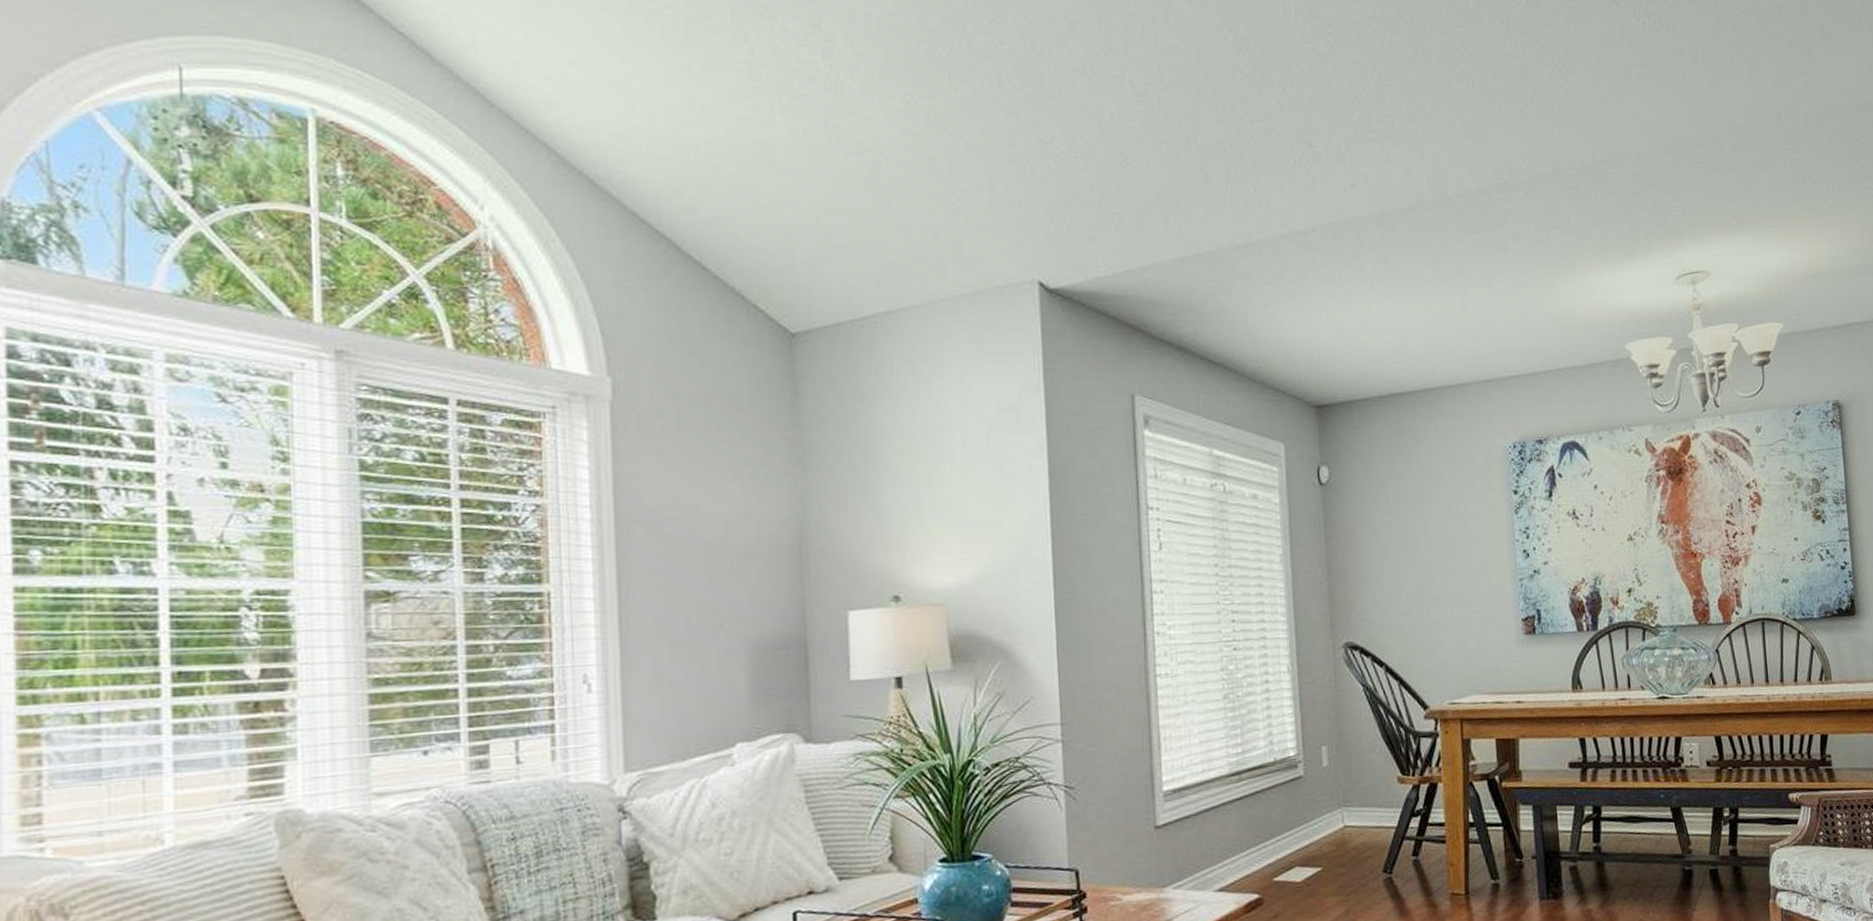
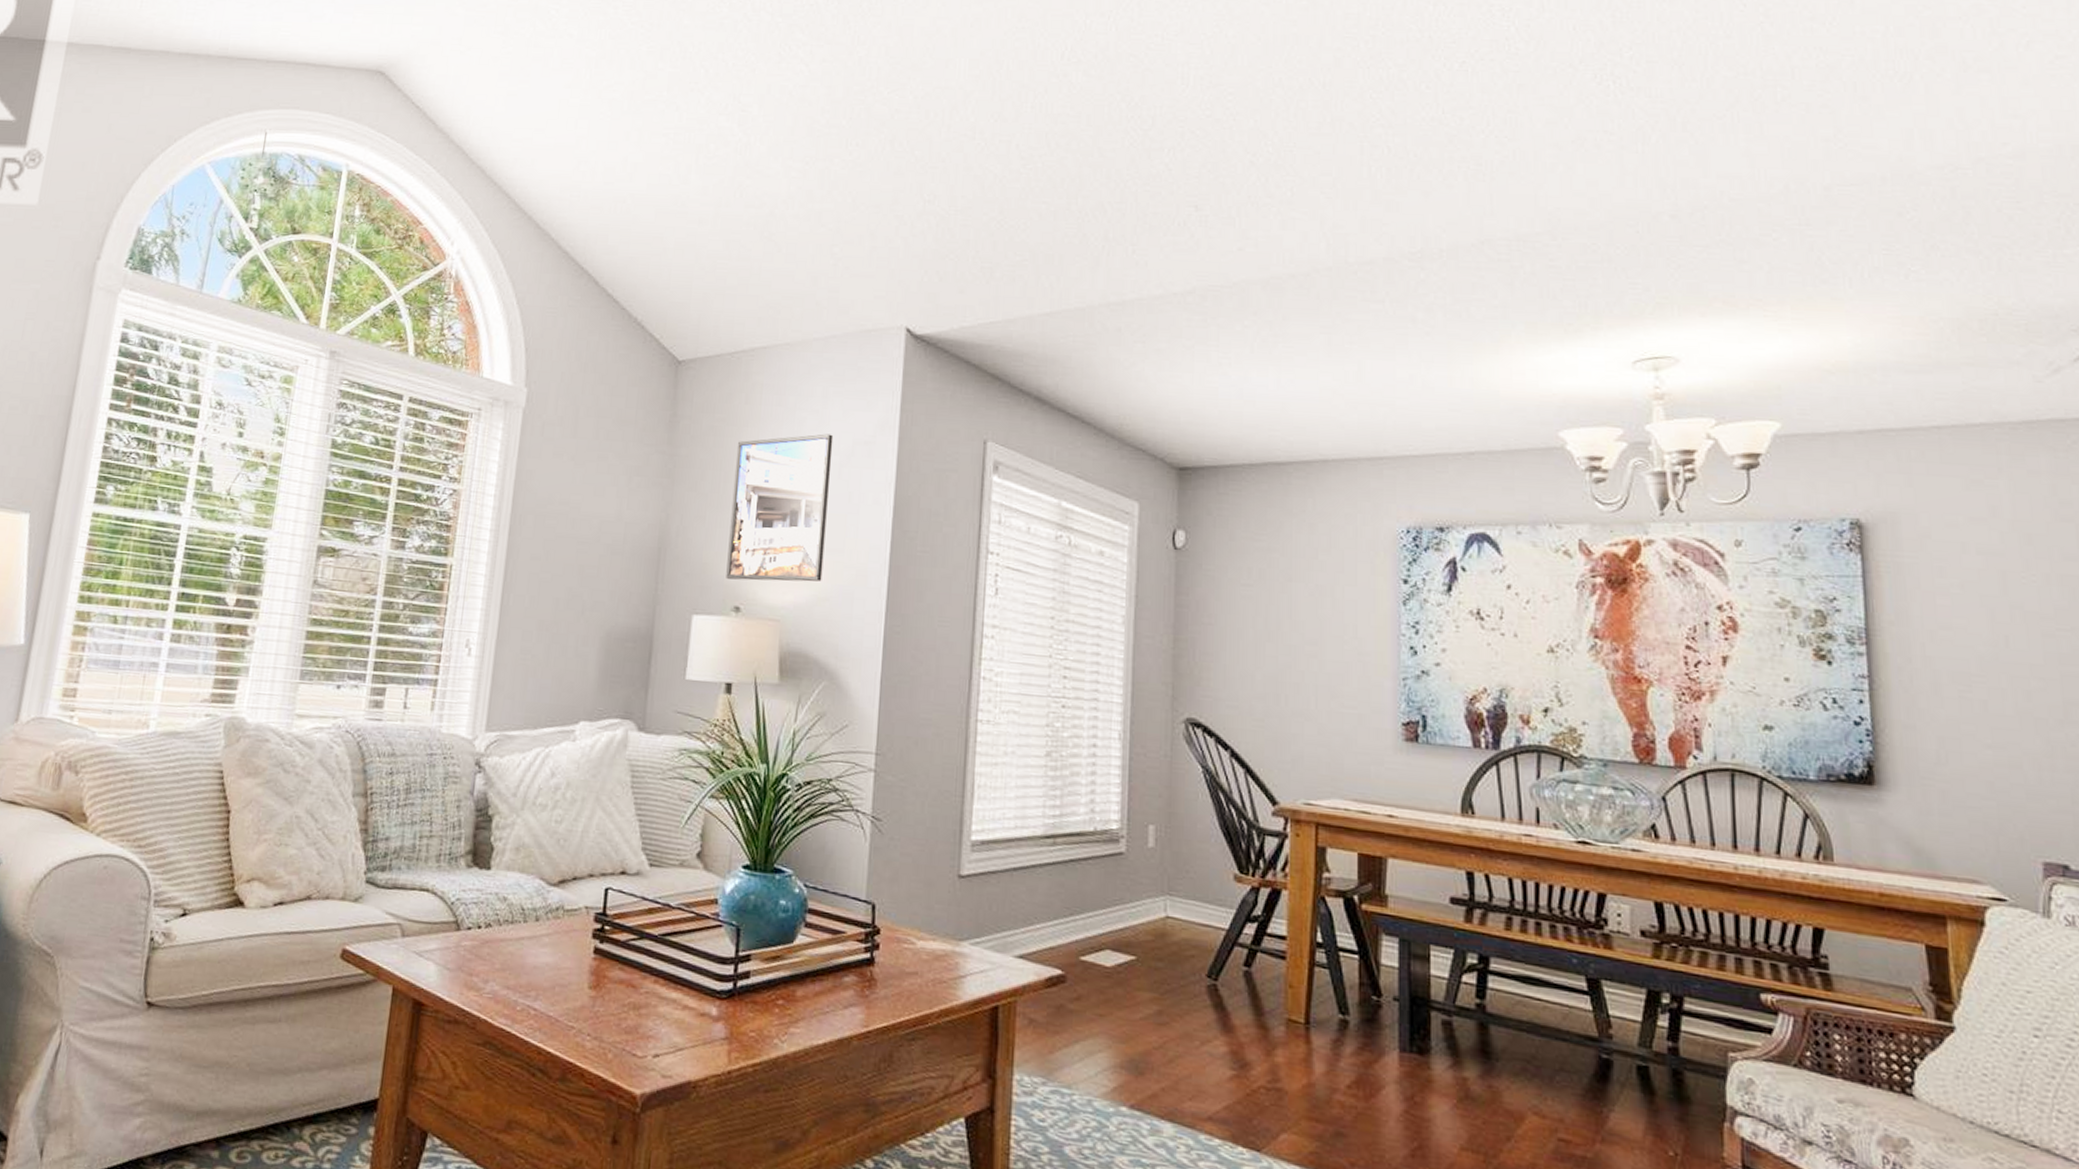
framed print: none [872,401,984,568] -> present [726,434,834,582]

